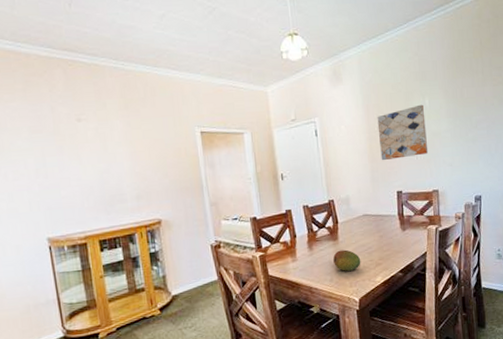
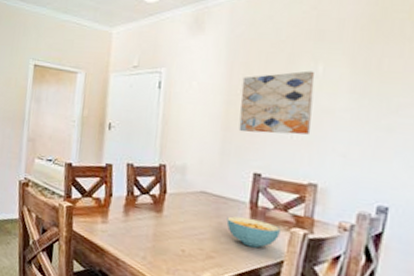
fruit: present [333,249,361,271] -> none [151,225,187,255]
cereal bowl: none [385,226,421,249] -> present [226,216,280,248]

